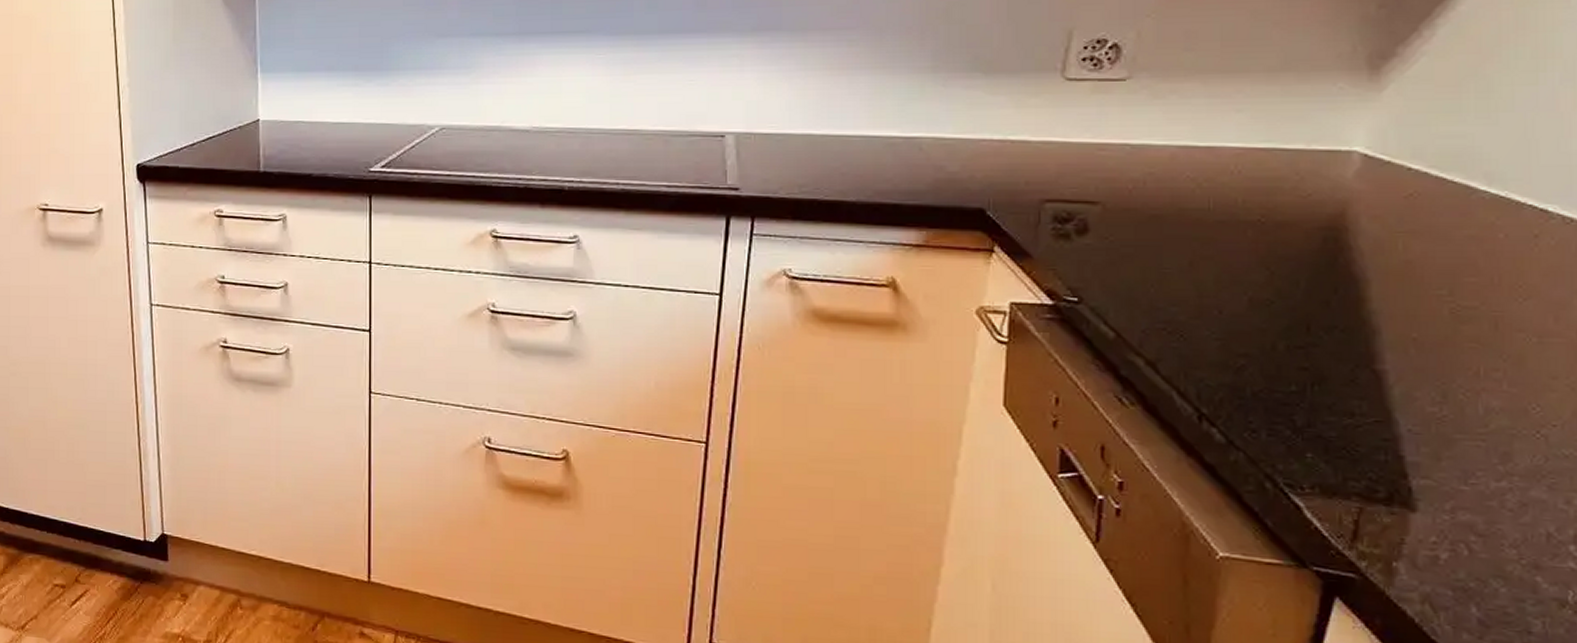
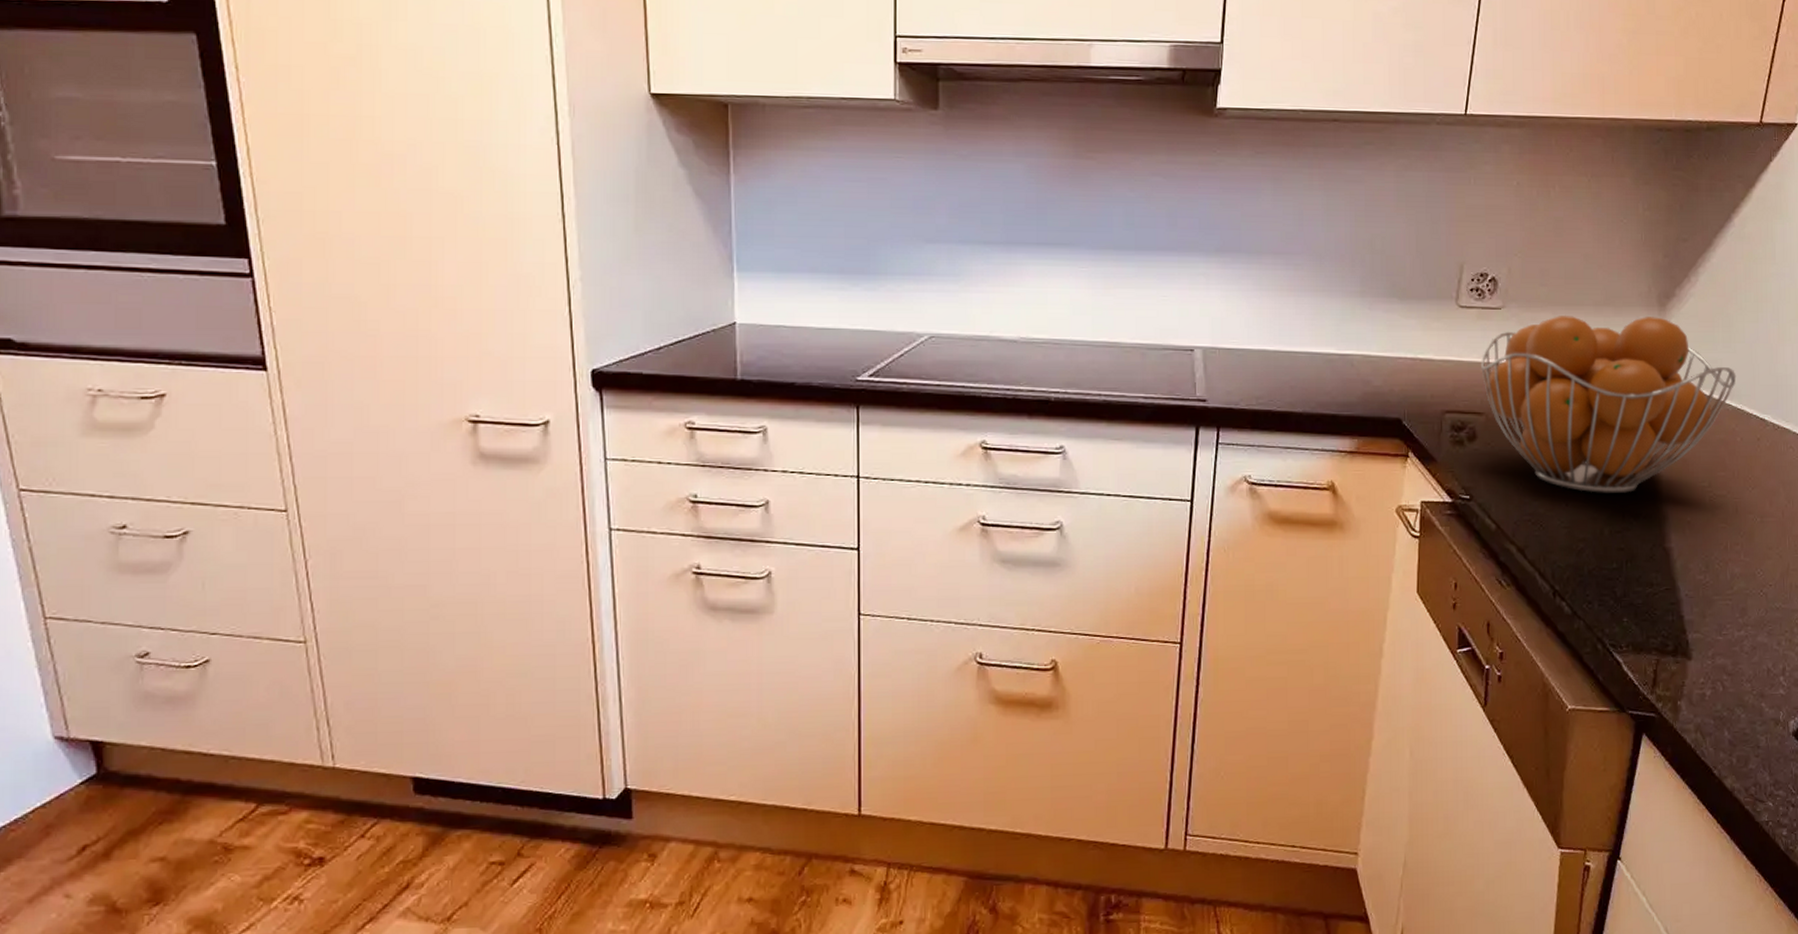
fruit basket: none [1096,83,1499,300] -> present [1481,314,1737,493]

